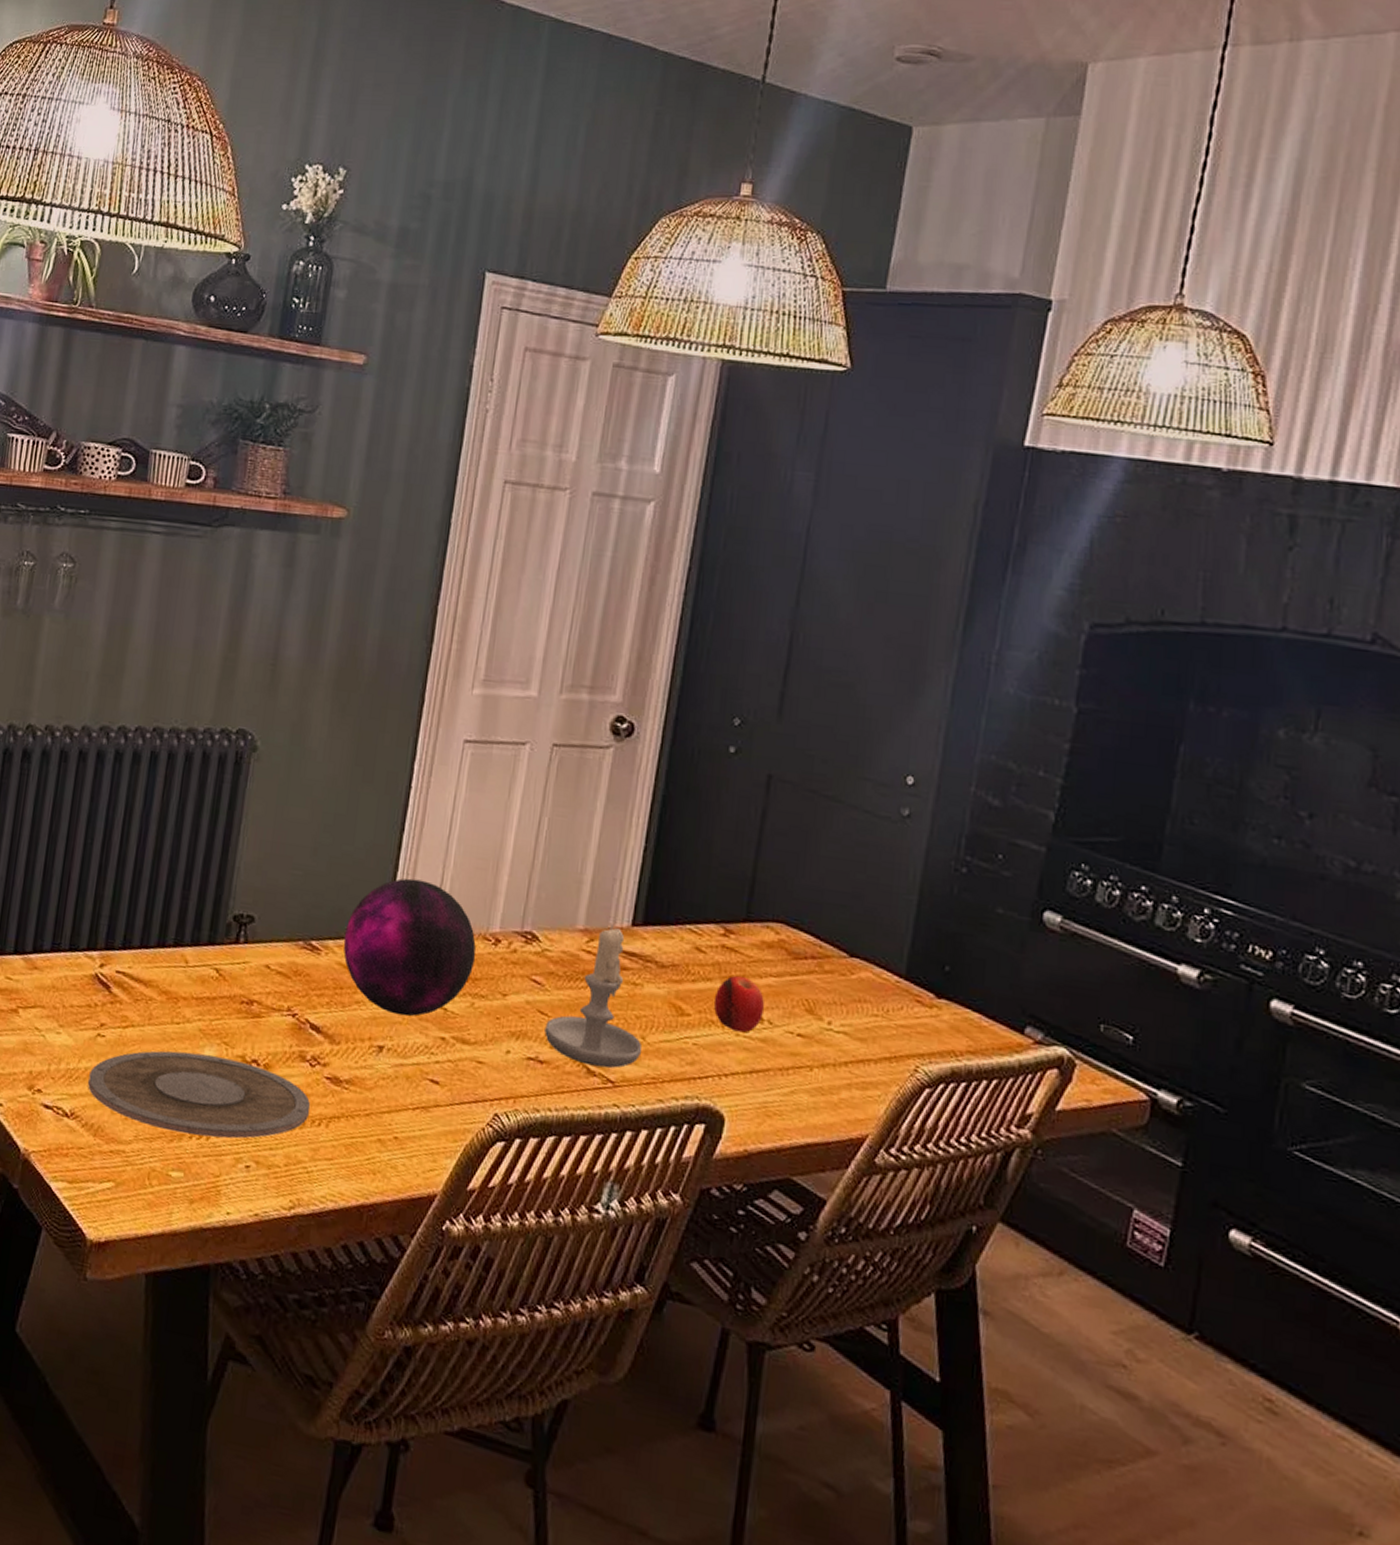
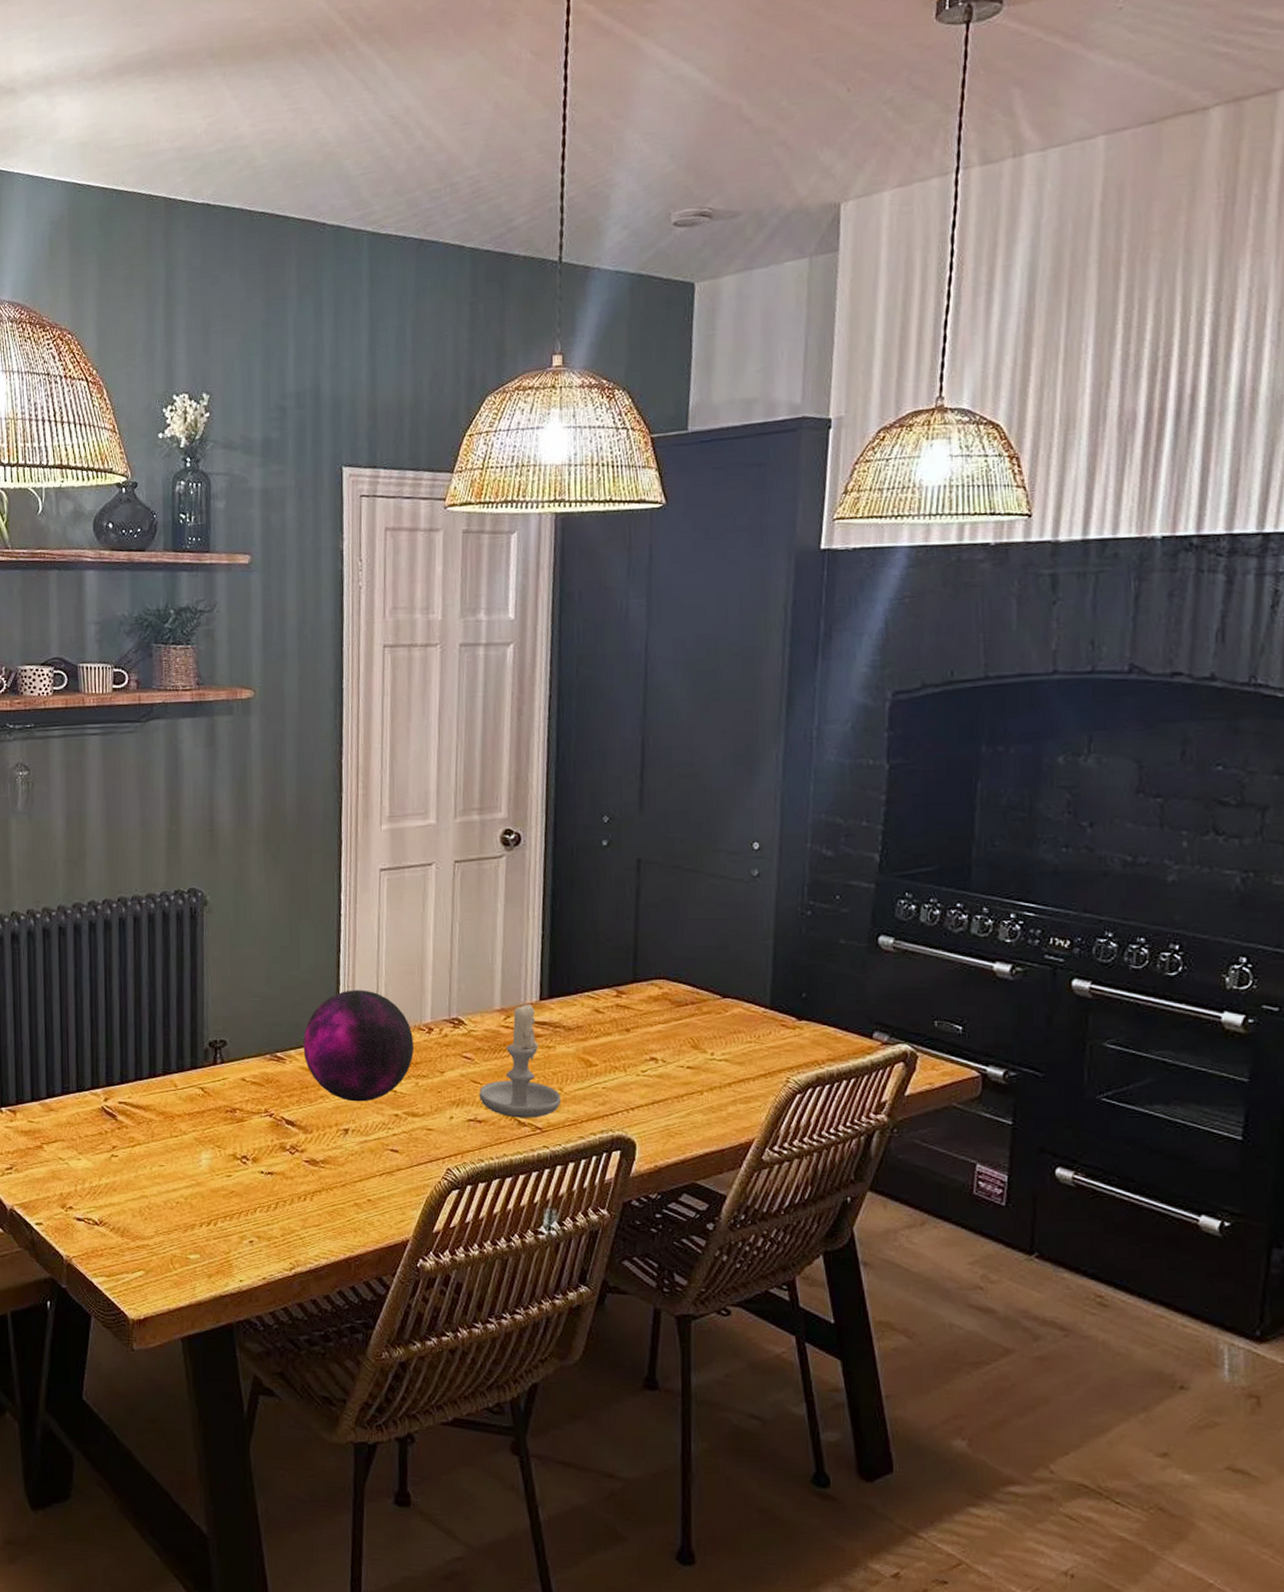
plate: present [88,1050,311,1139] -> none [110,1158,296,1224]
fruit: present [713,975,765,1033] -> none [615,1027,658,1073]

